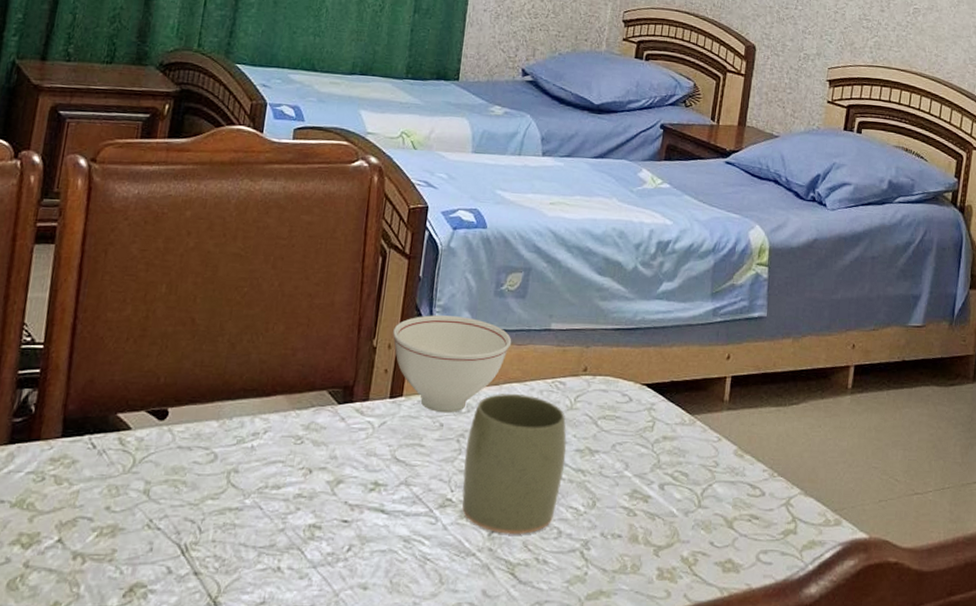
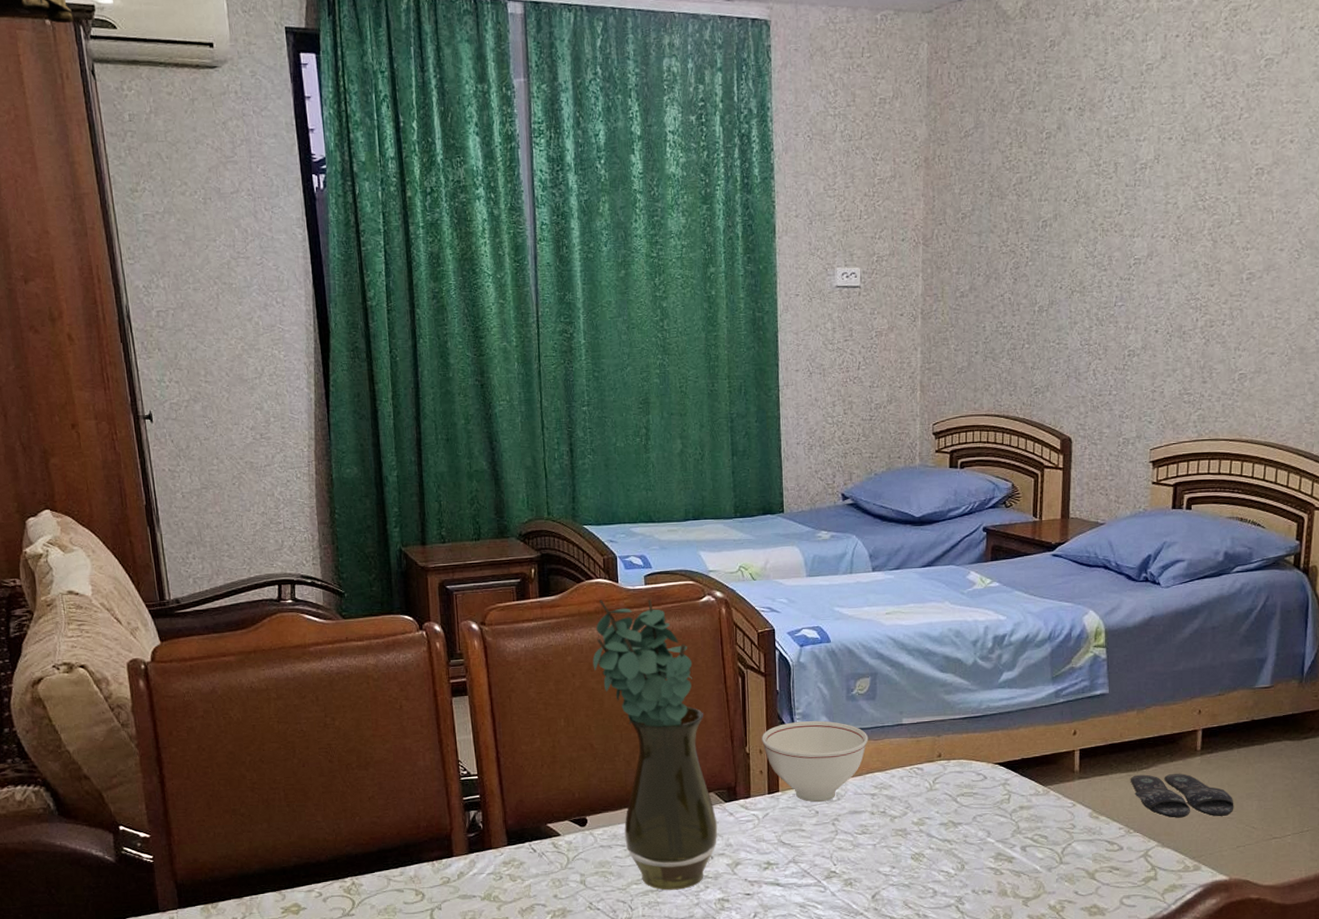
vase: none [209,149,332,510] -> present [592,600,718,890]
mug: present [462,394,567,535] -> none [841,781,932,896]
slippers: none [780,410,880,464] -> present [1131,773,1234,817]

